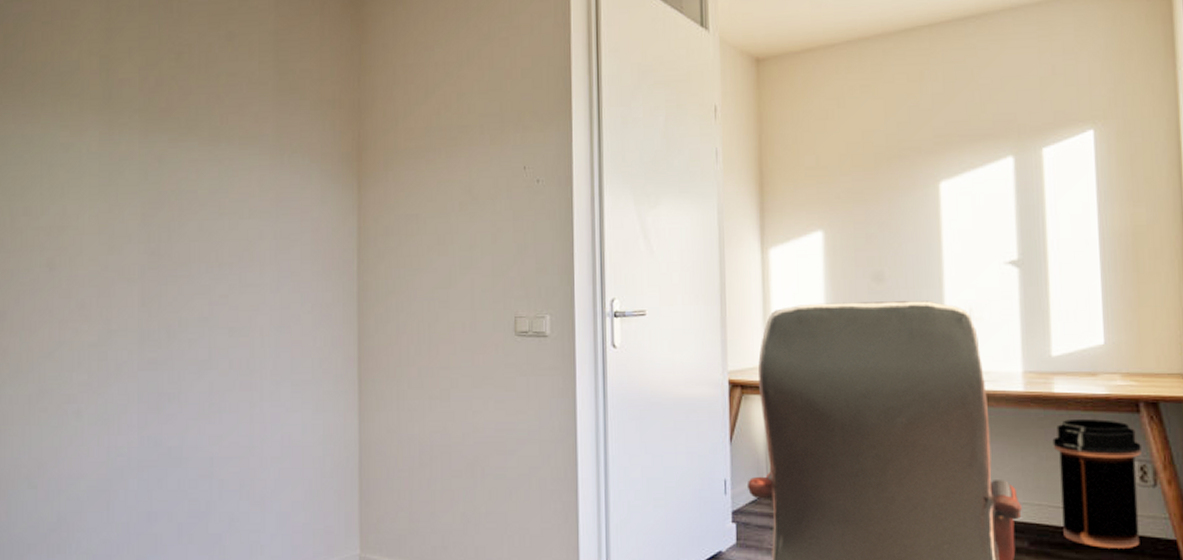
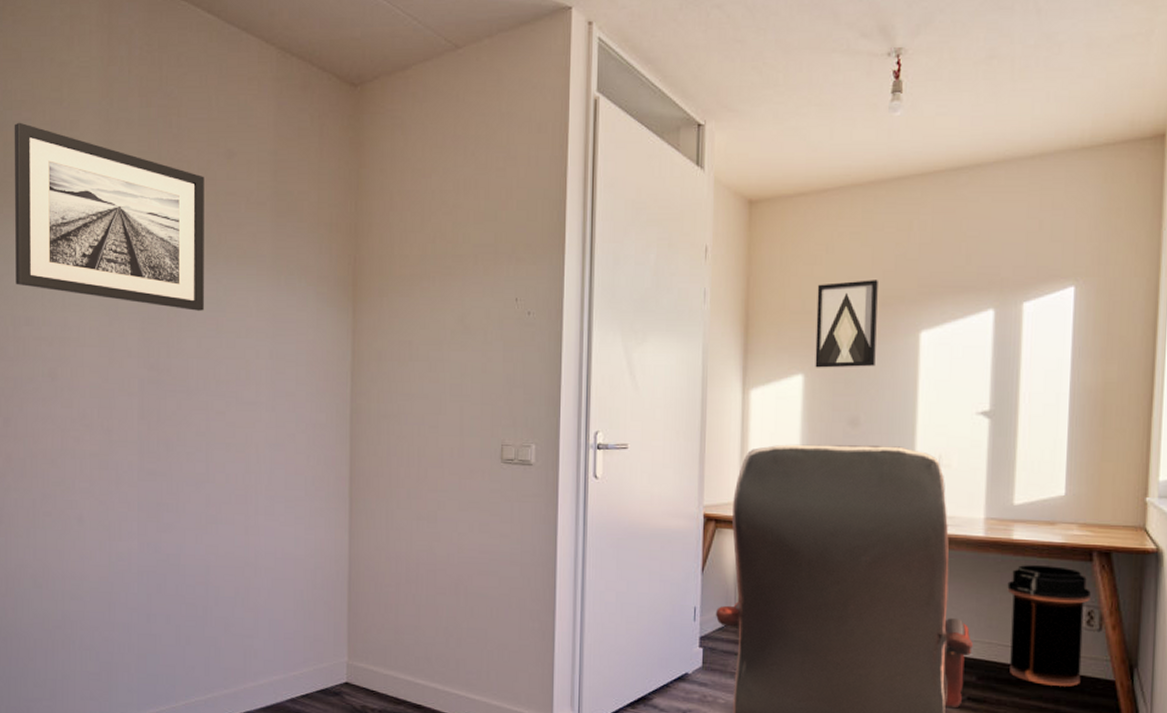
wall art: none [14,14,206,194] -> present [14,122,204,311]
wall art: none [831,132,896,224] -> present [815,280,878,368]

